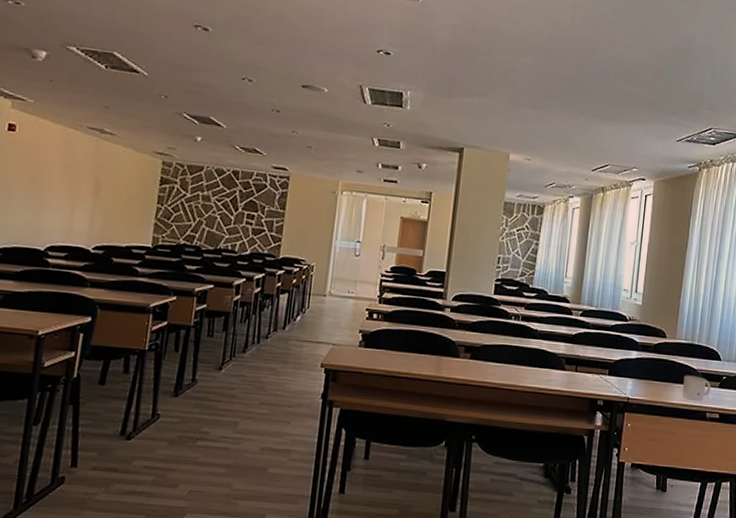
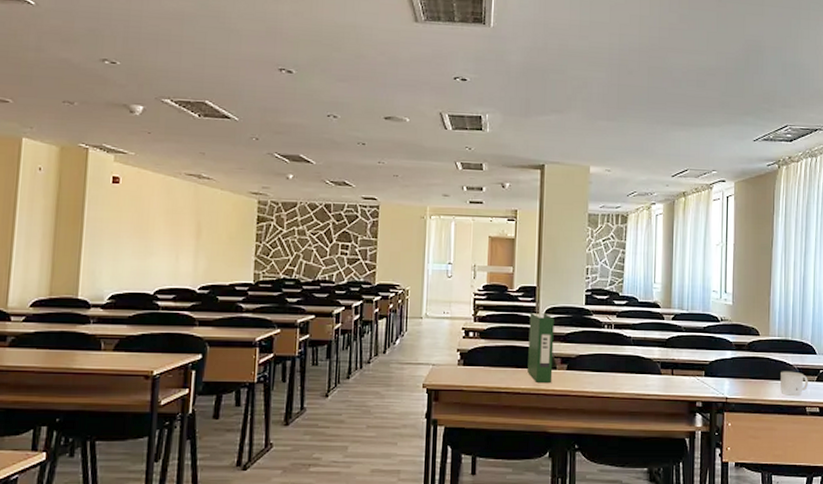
binder: none [430,298,462,371] -> present [527,313,554,382]

